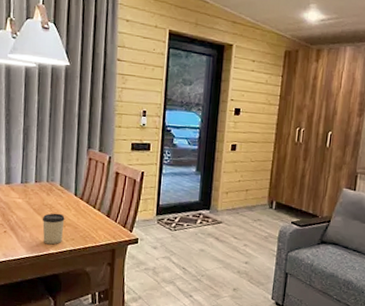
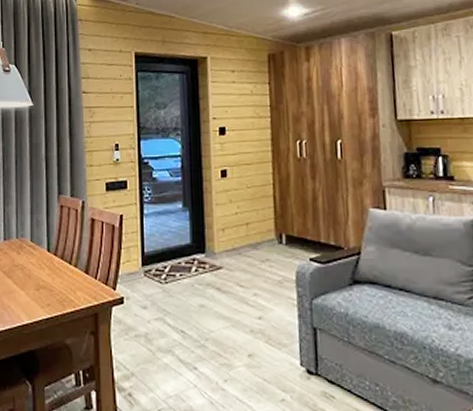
cup: present [42,213,65,245] -> none [13,274,38,314]

